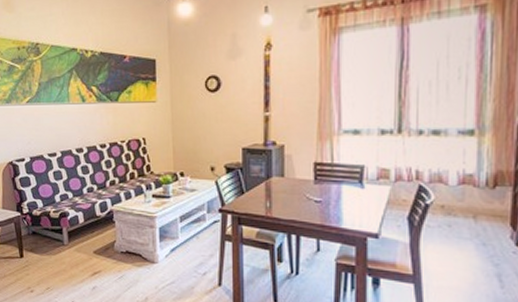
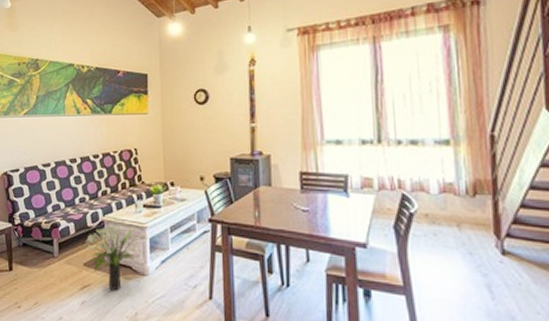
potted plant: none [94,213,153,278] -> present [85,224,144,291]

